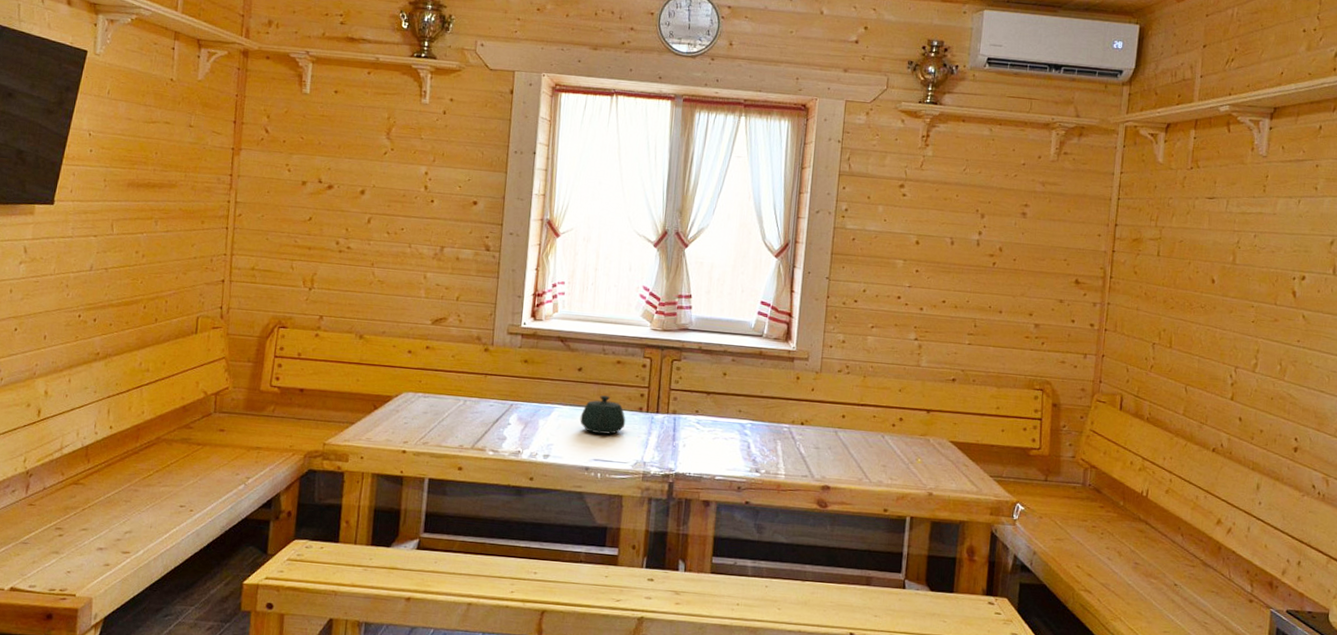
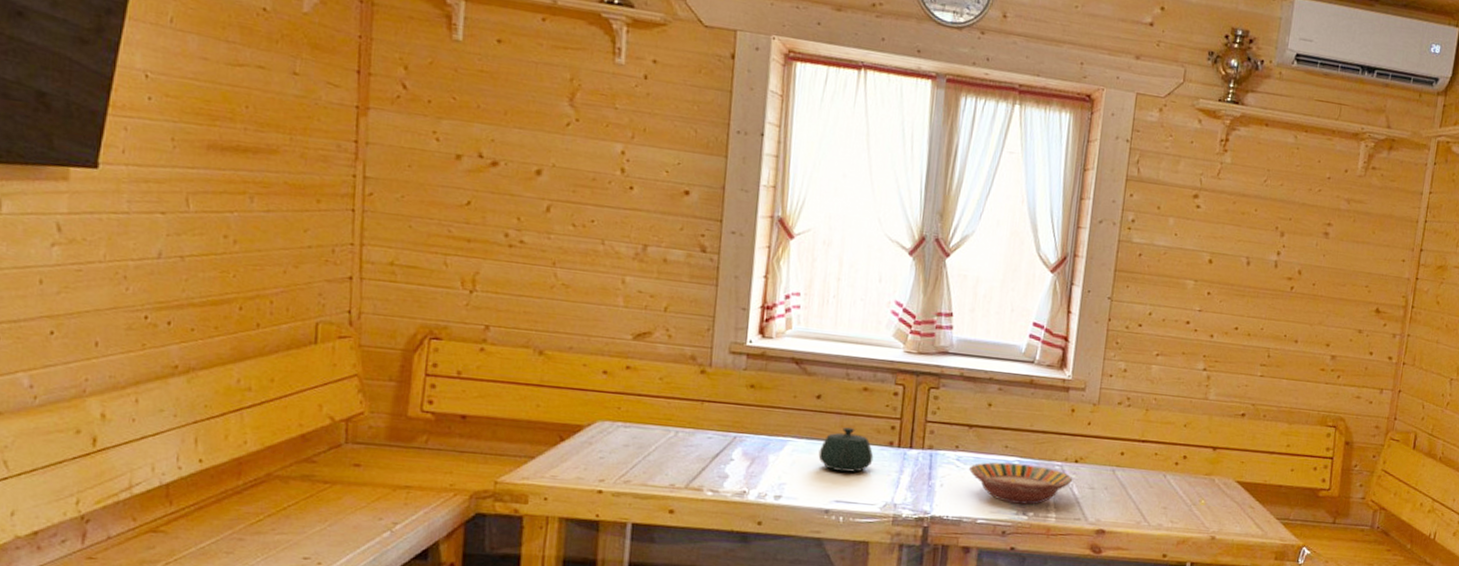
serving bowl: none [708,424,800,463] -> present [969,462,1073,505]

